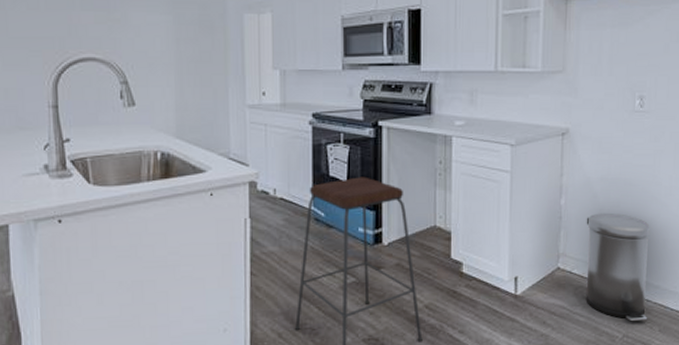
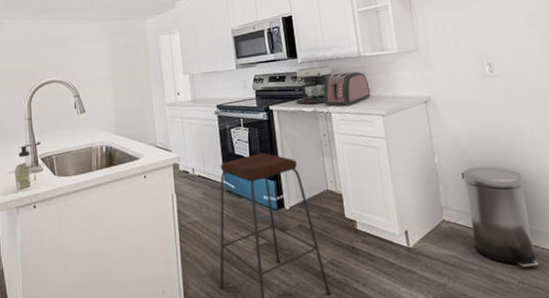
soap dispenser: none [32,141,62,201] -> present [14,144,36,192]
coffee maker: none [412,77,460,124] -> present [296,65,332,105]
toaster: none [446,88,502,131] -> present [323,71,371,107]

